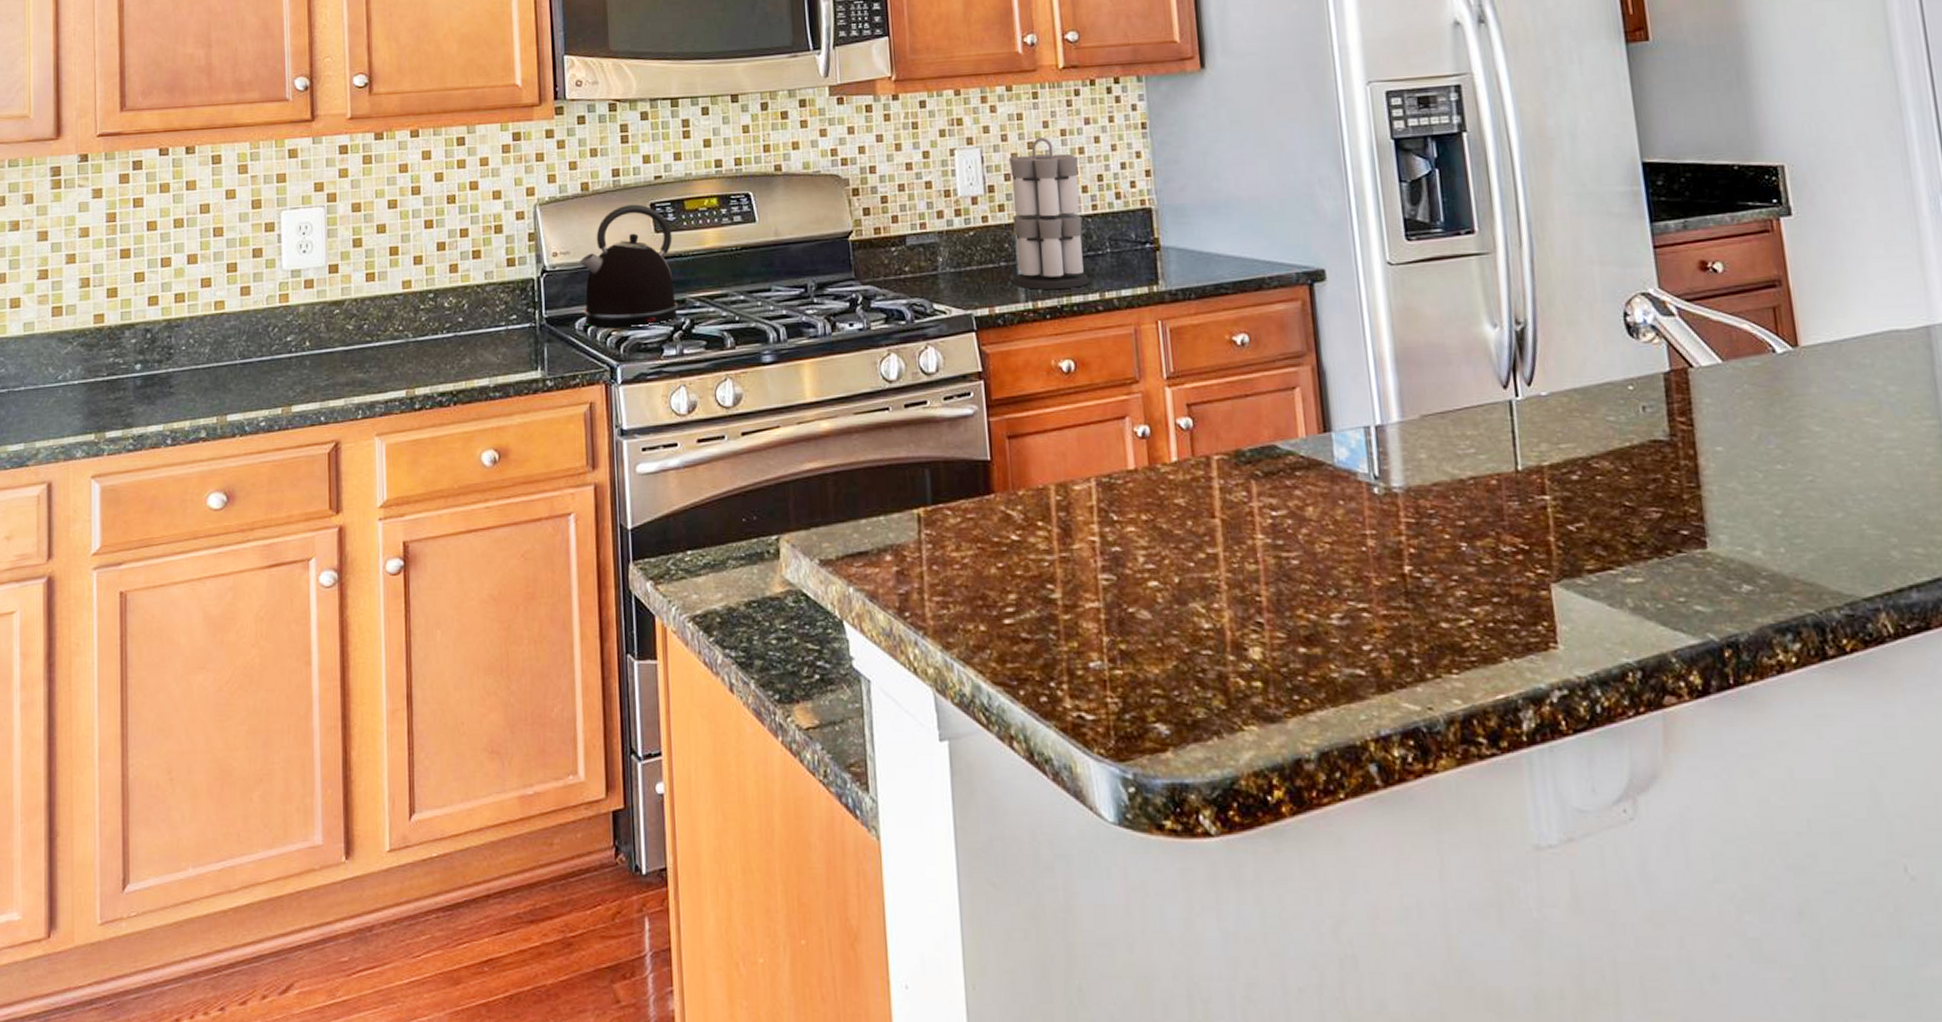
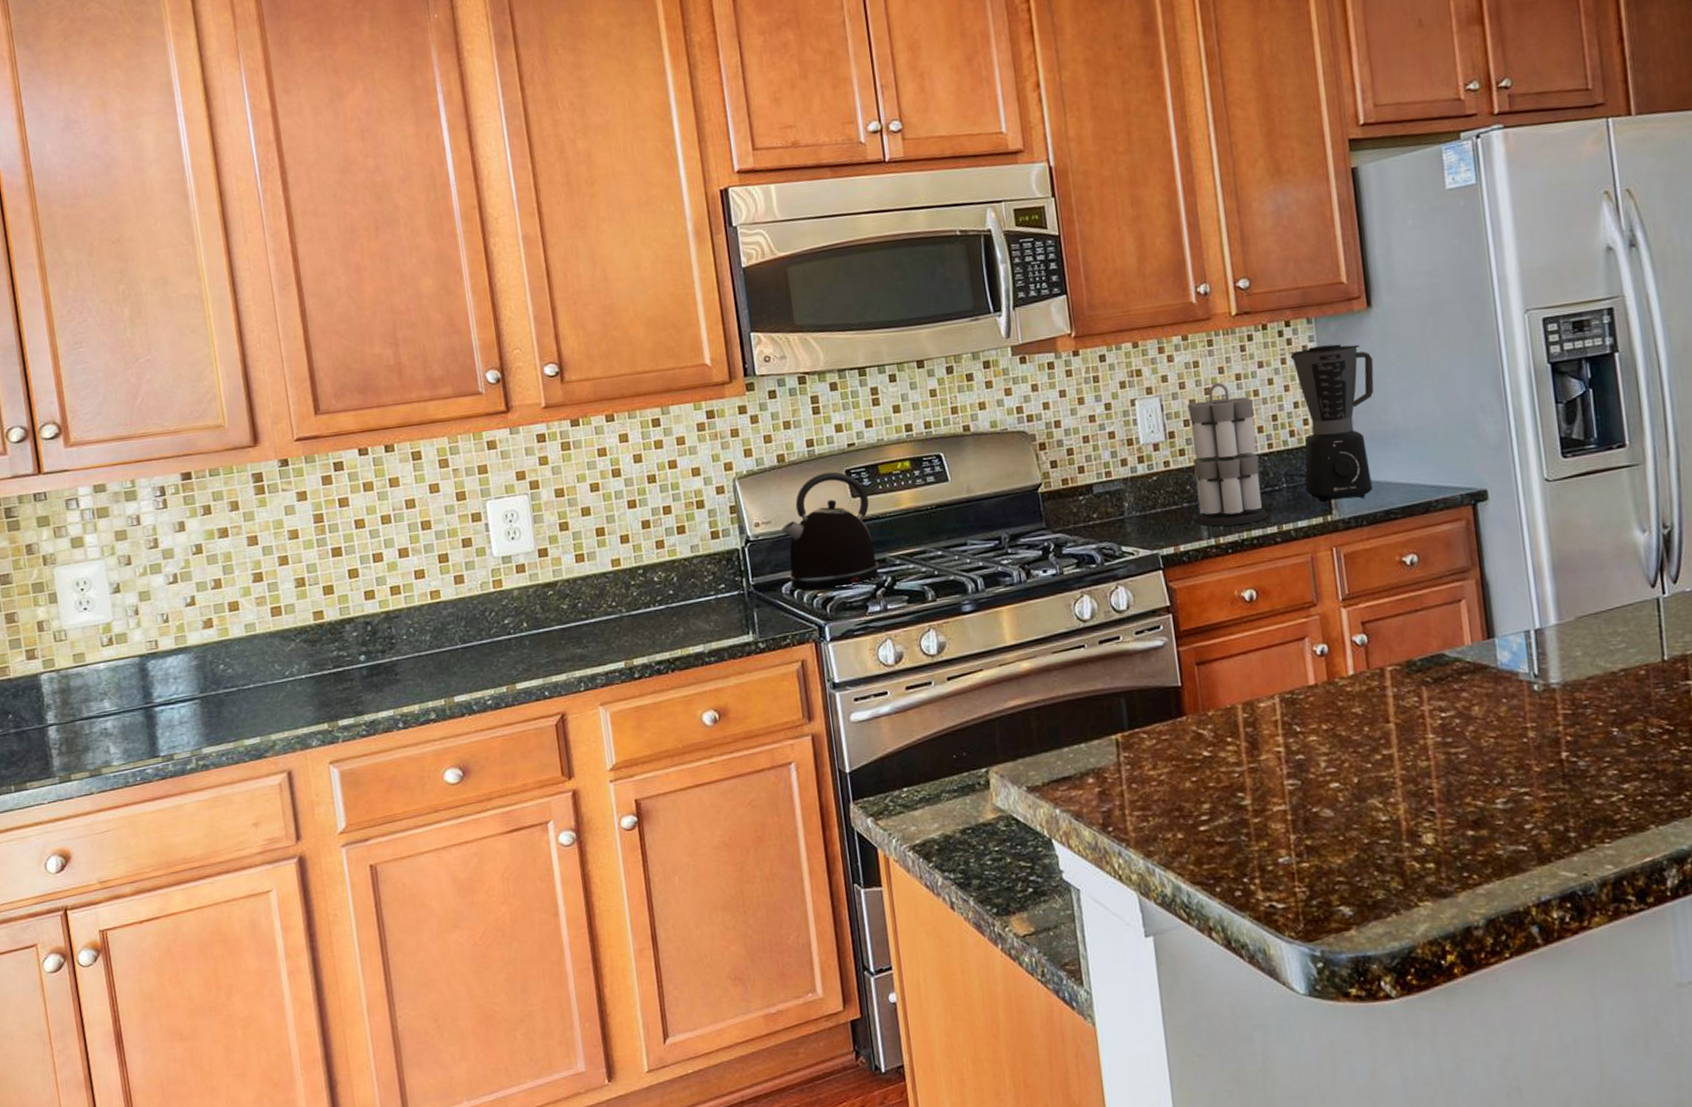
blender: none [1118,105,1206,272] -> present [1290,344,1374,503]

